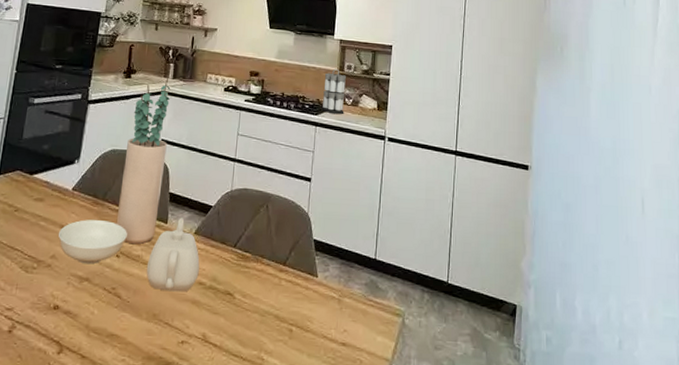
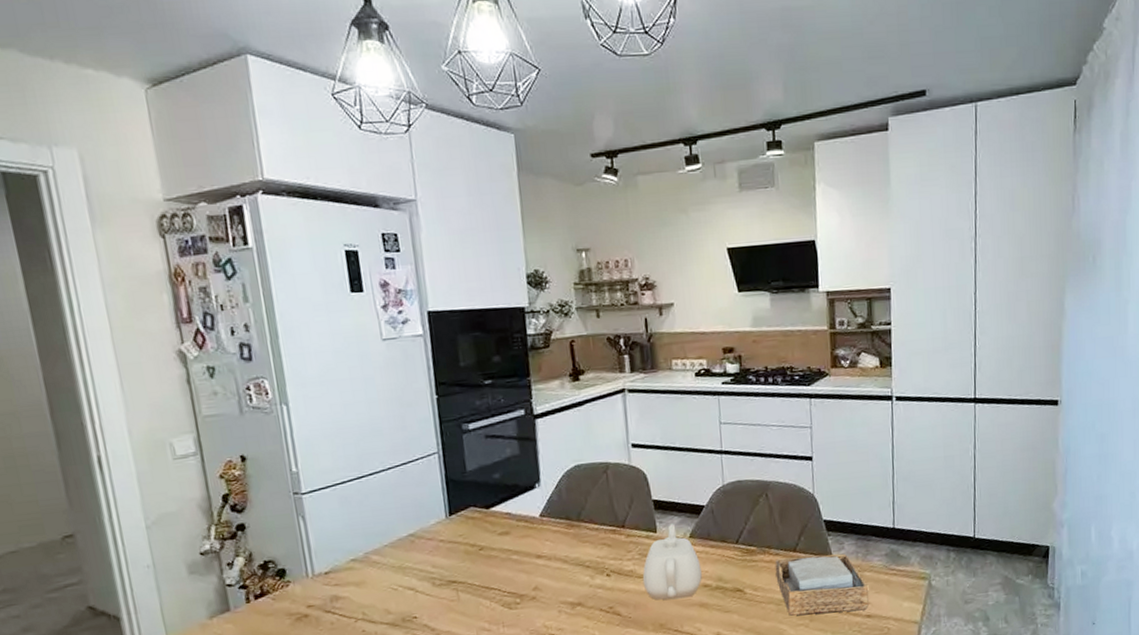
bowl: present [58,219,127,264] -> none [536,541,614,590]
vase: present [116,78,171,245] -> none [592,373,646,561]
napkin holder: none [264,269,347,337] -> present [774,553,869,616]
spice rack: present [321,68,347,115] -> none [814,327,842,382]

